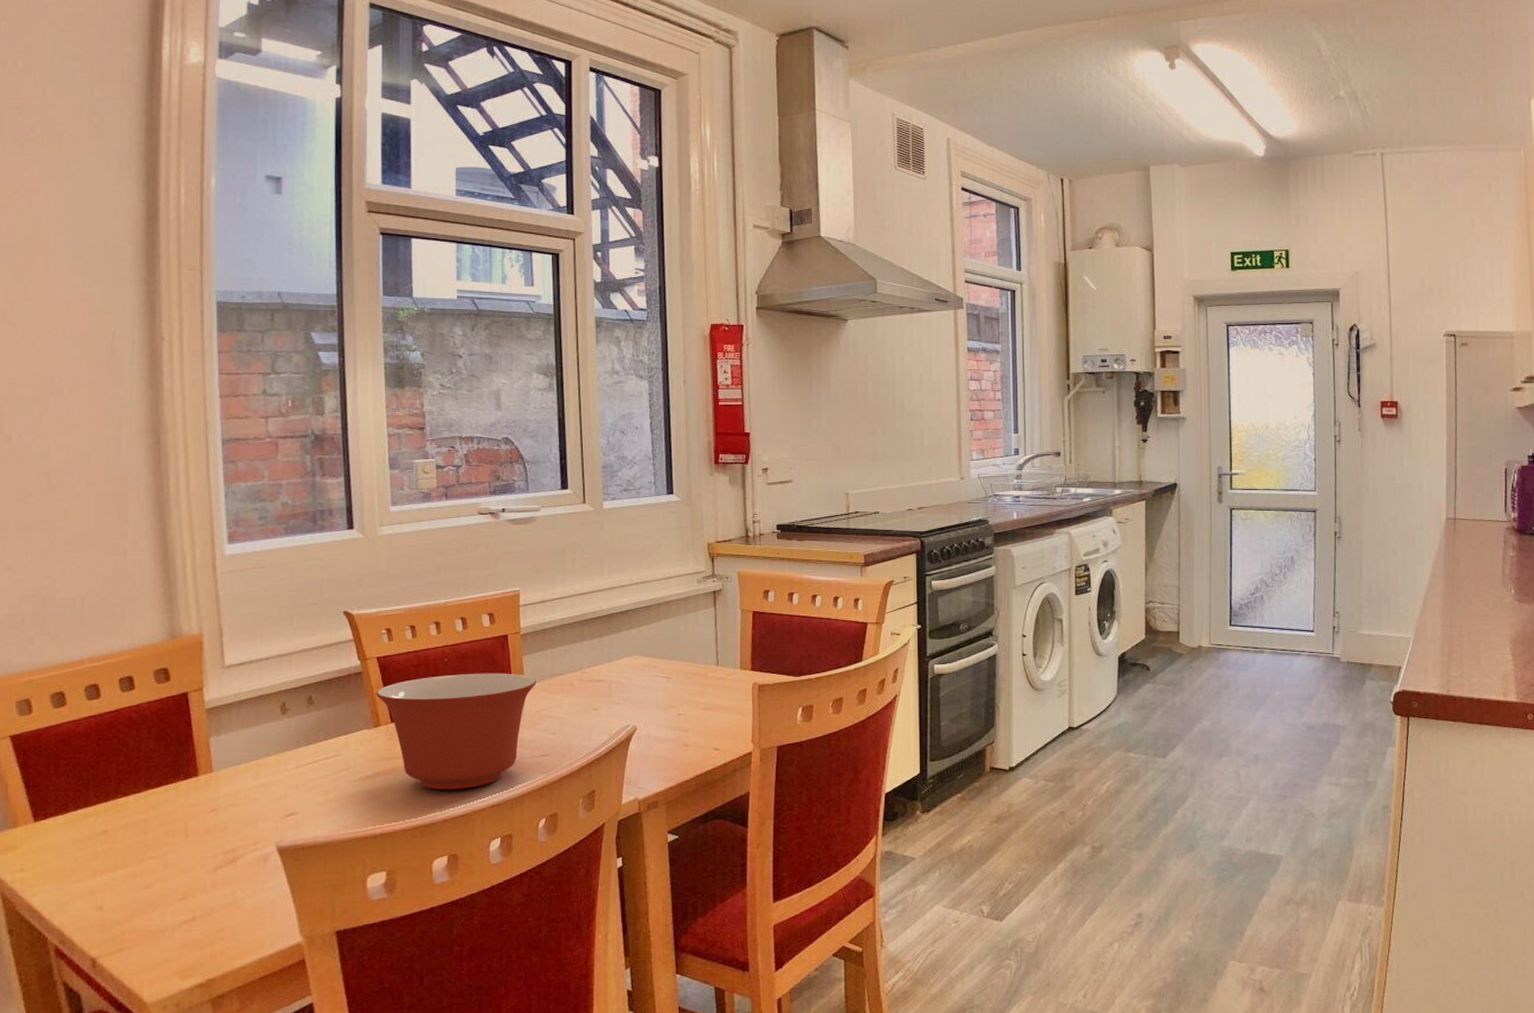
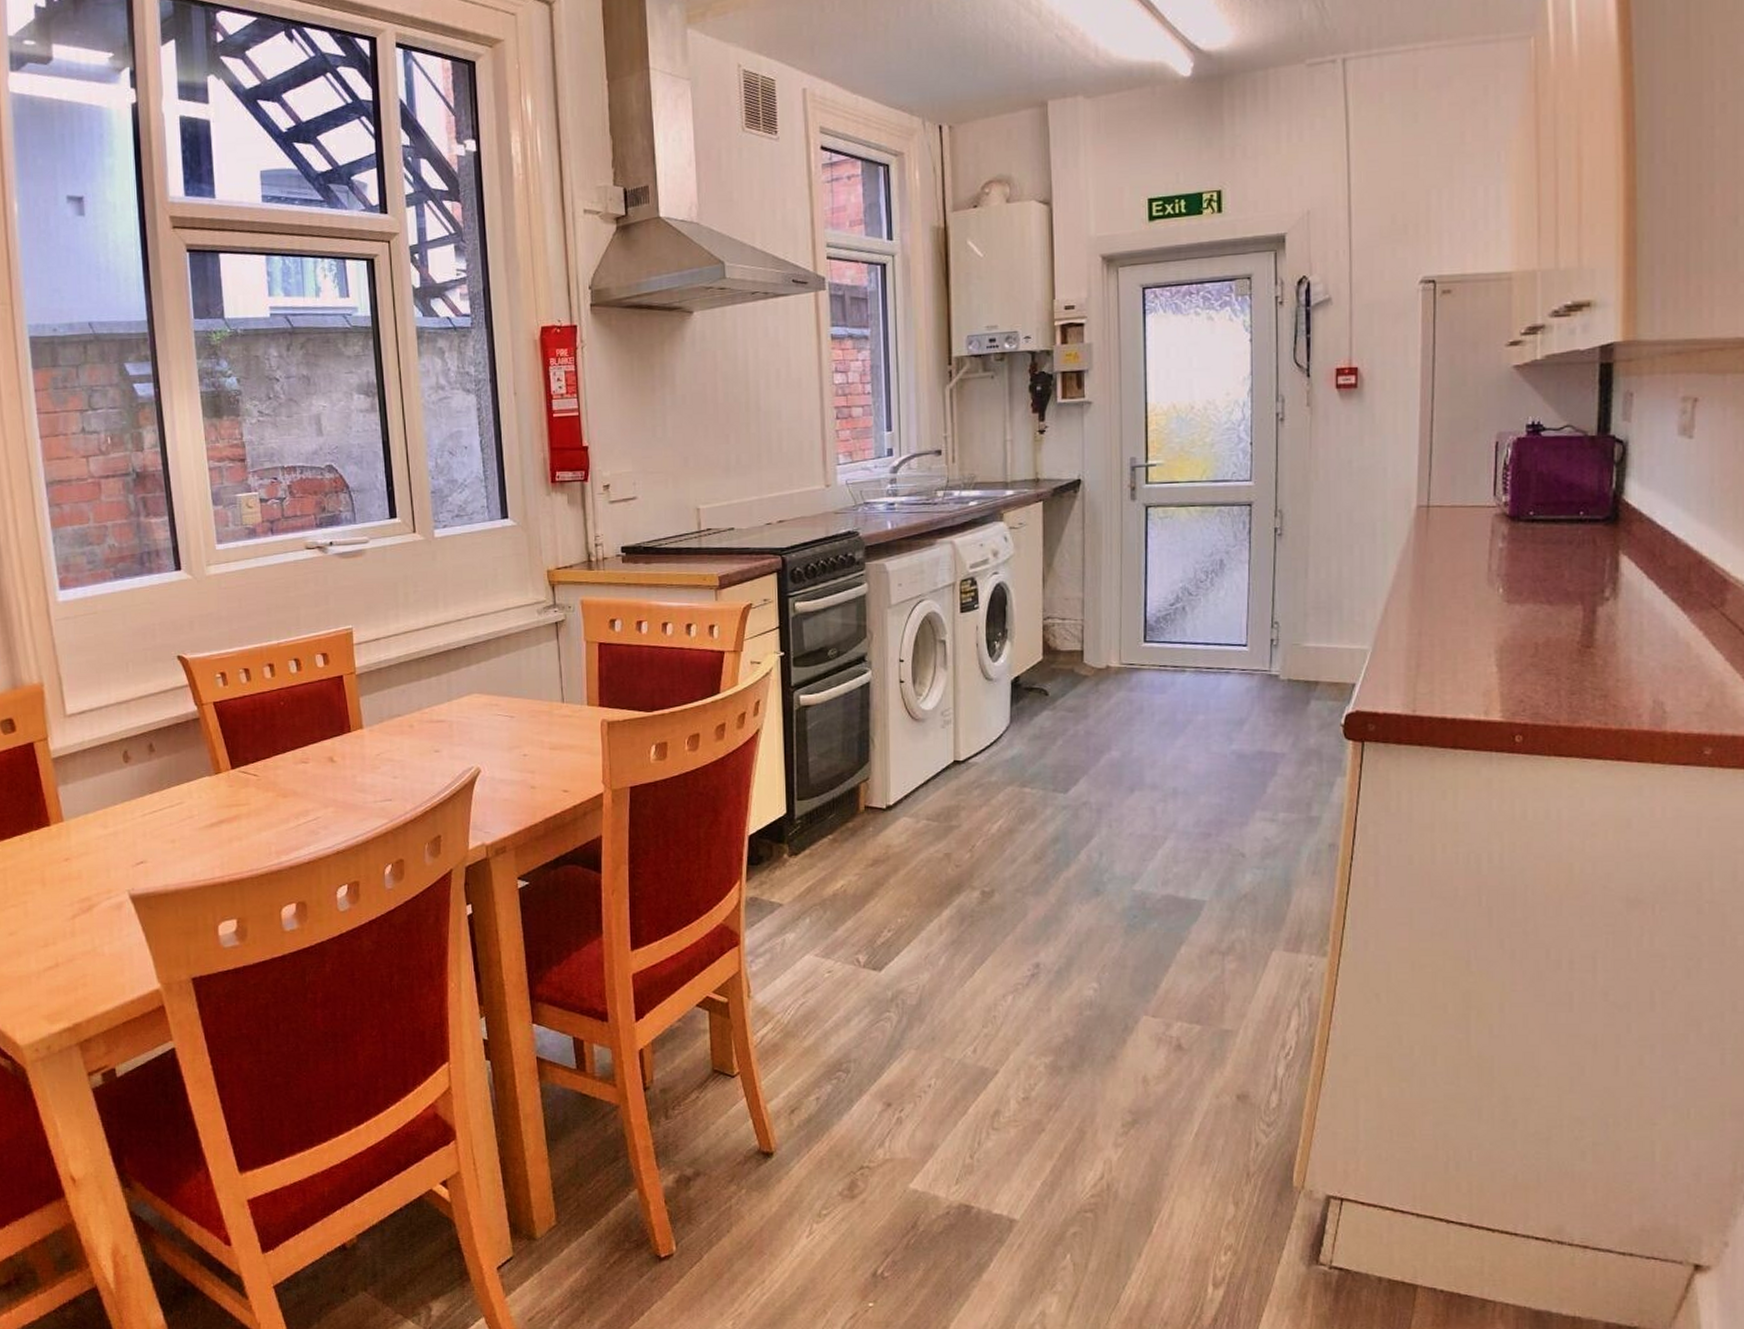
mixing bowl: present [376,673,537,790] -> none [215,715,375,837]

